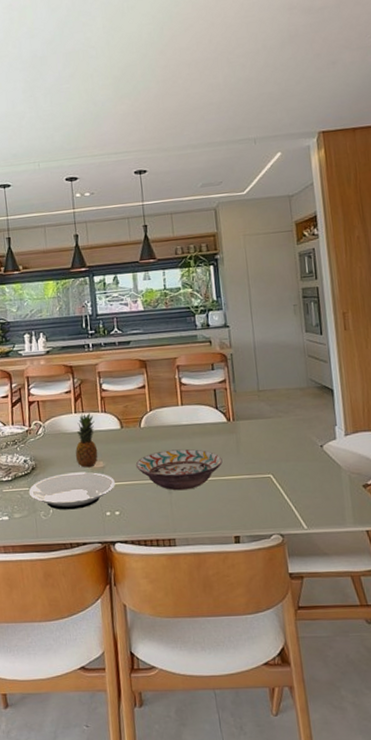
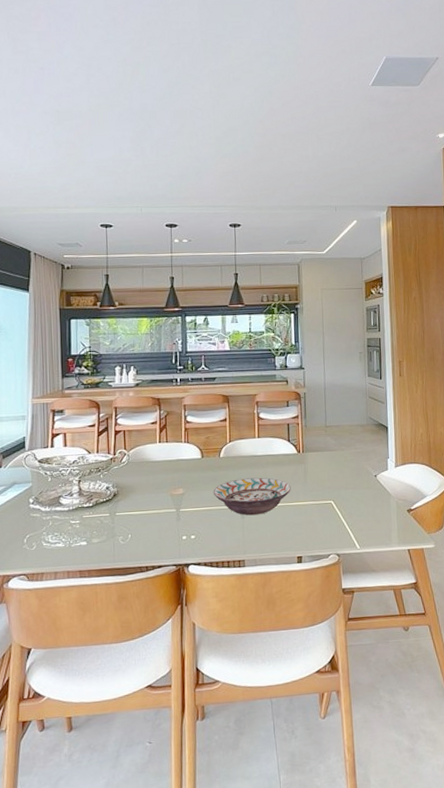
plate: present [28,471,115,510] -> none [108,498,193,535]
fruit: present [75,412,98,468] -> none [156,442,179,495]

